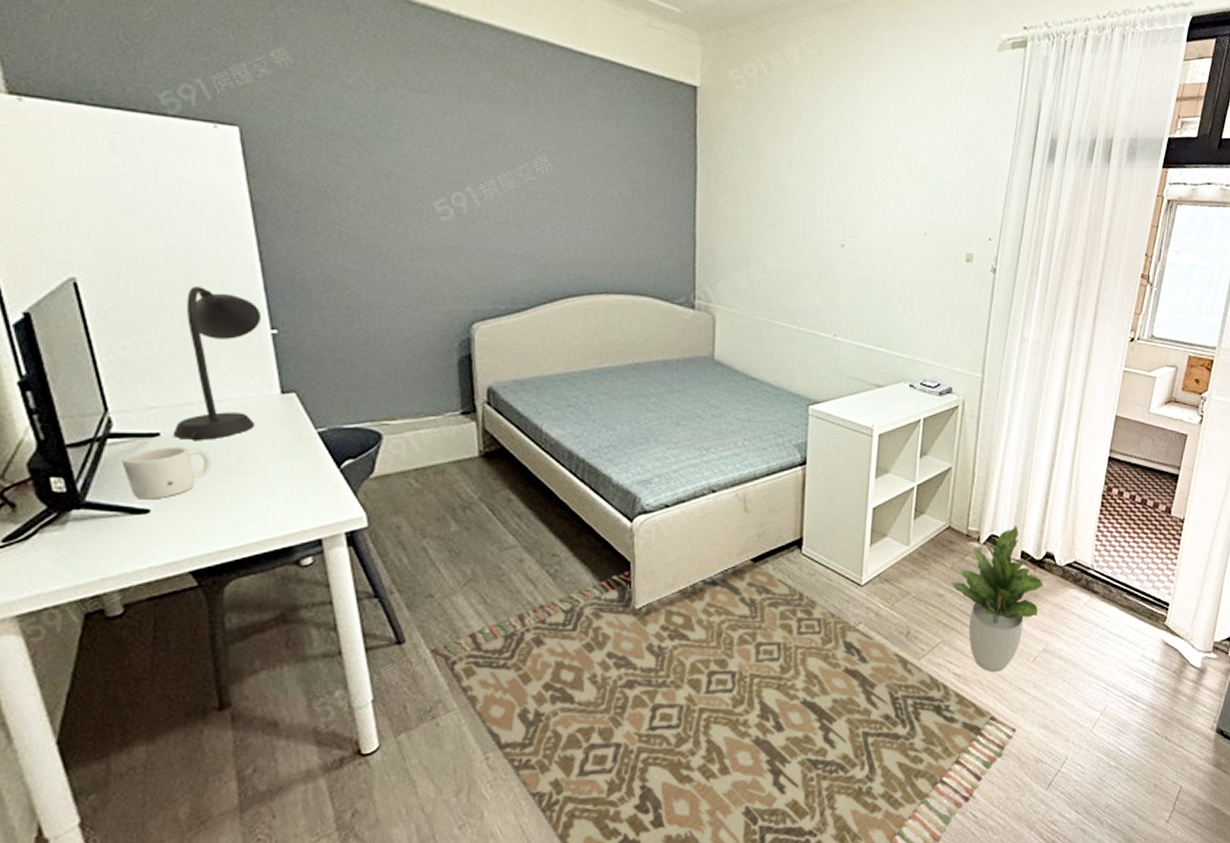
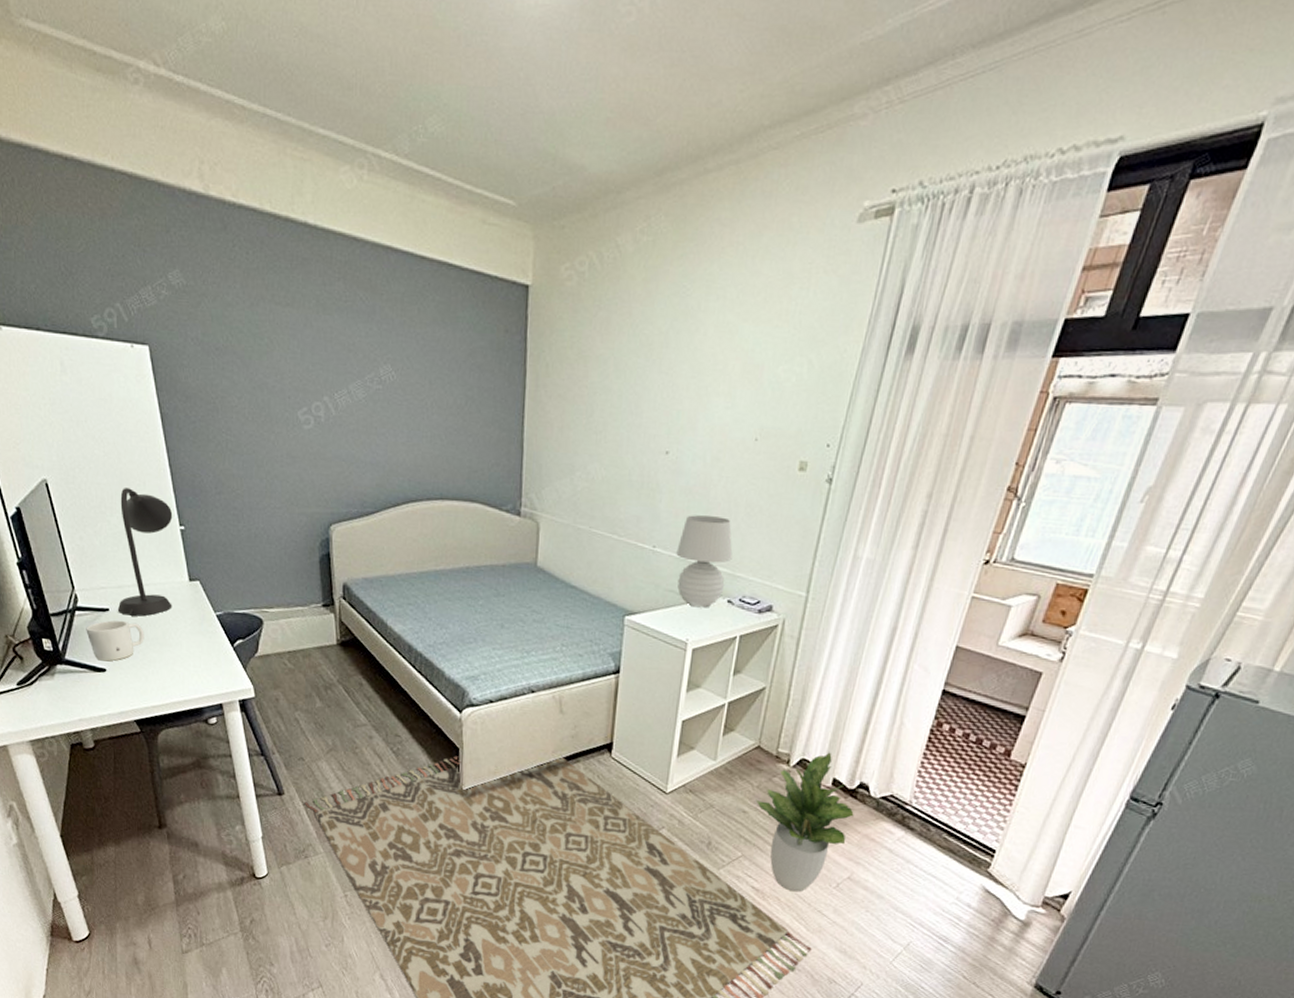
table lamp: none [857,304,911,393] -> present [676,515,733,608]

